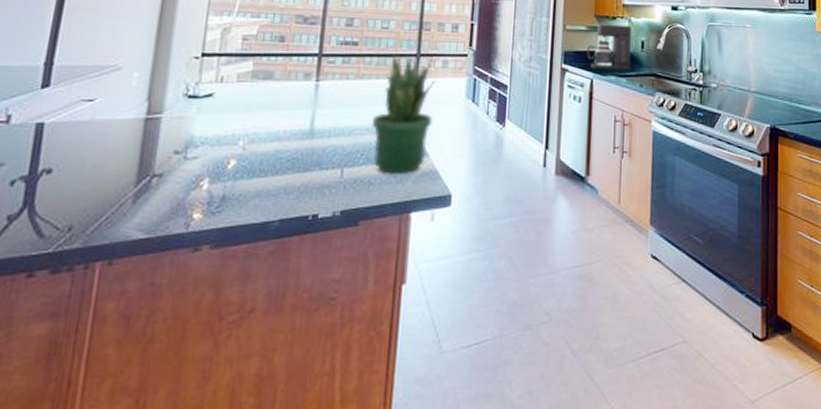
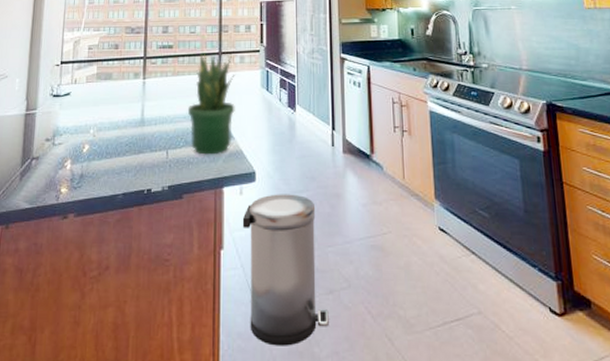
pedal bin: none [430,220,525,390] -> present [242,194,329,346]
coffee maker: present [586,24,633,72] -> none [361,15,404,58]

